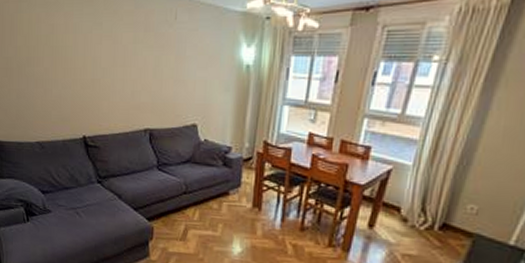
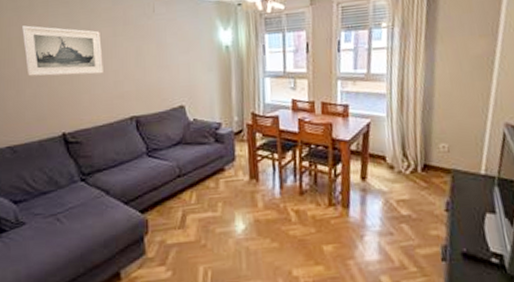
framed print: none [49,23,123,82] -> present [22,25,103,77]

